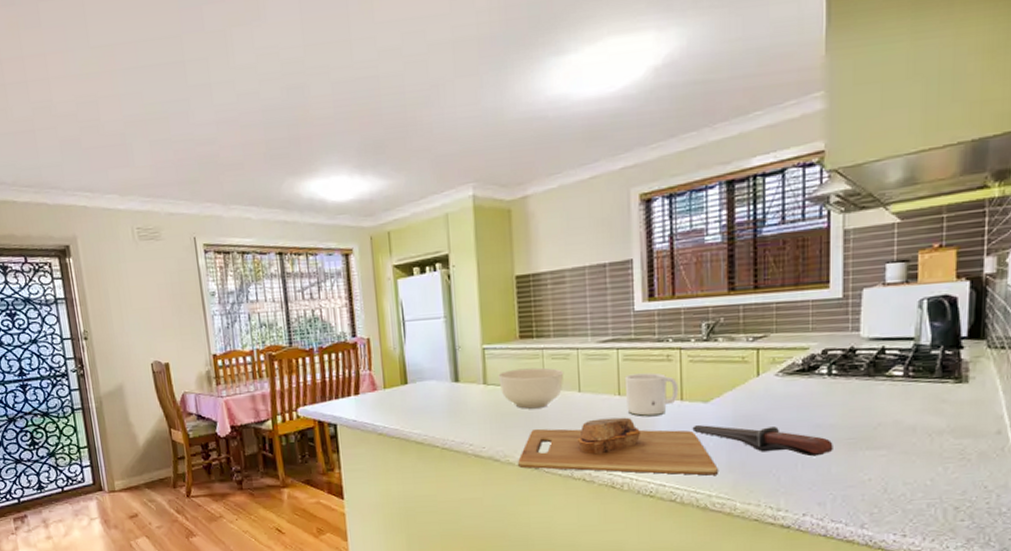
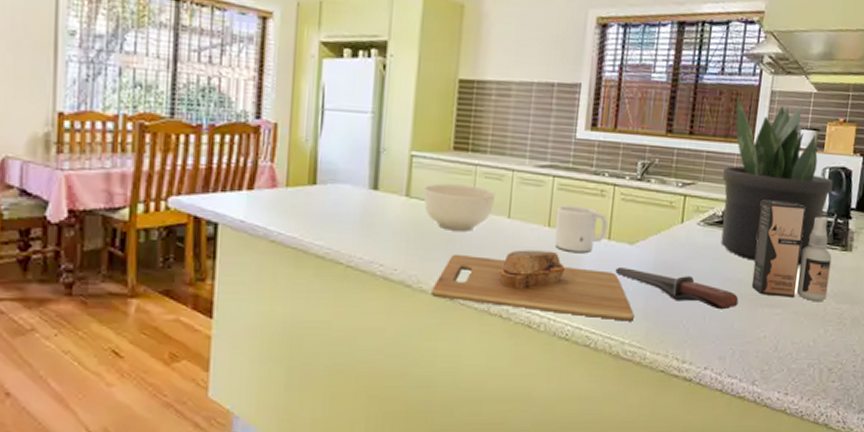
planter: none [798,236,934,405] -> present [720,96,833,265]
spray bottle: none [846,340,943,440] -> present [751,200,832,302]

